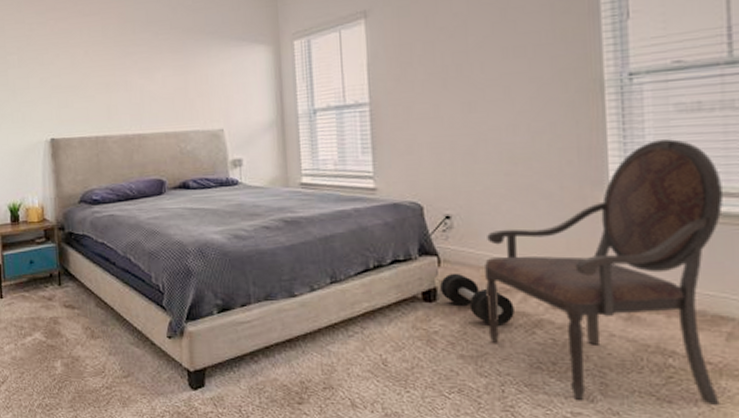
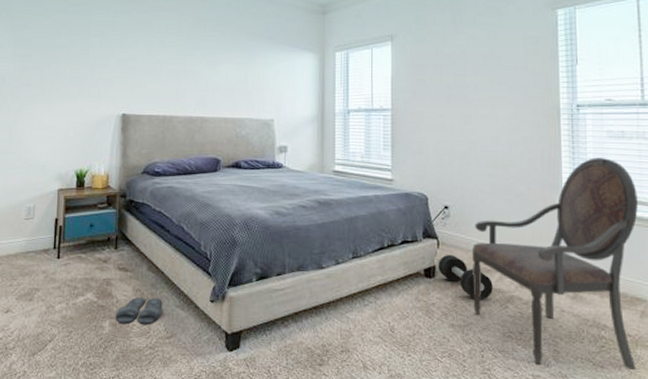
slippers: none [67,336,117,365] -> present [115,298,164,325]

